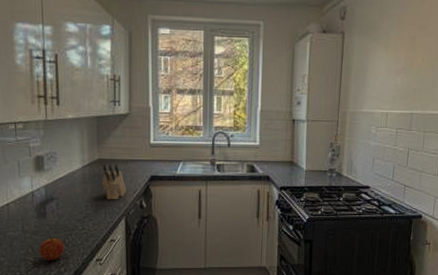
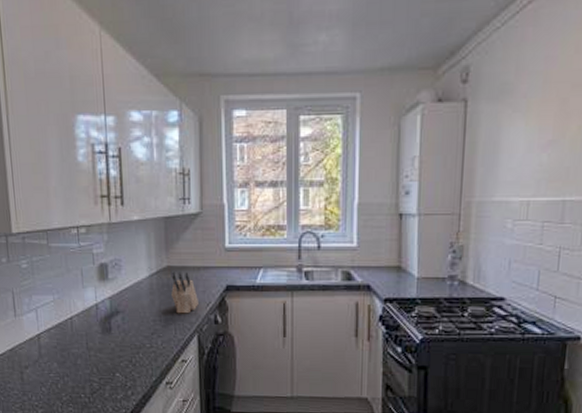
fruit: present [39,236,65,261] -> none [104,354,132,383]

